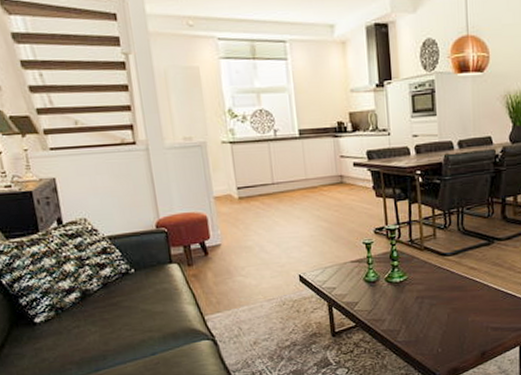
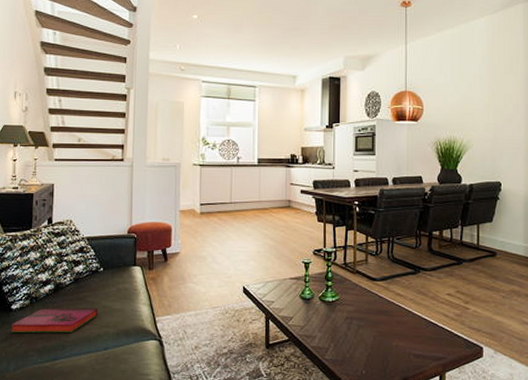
hardback book: none [38,313,138,348] -> present [10,307,98,333]

